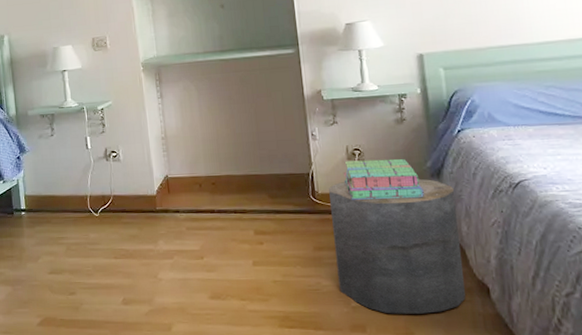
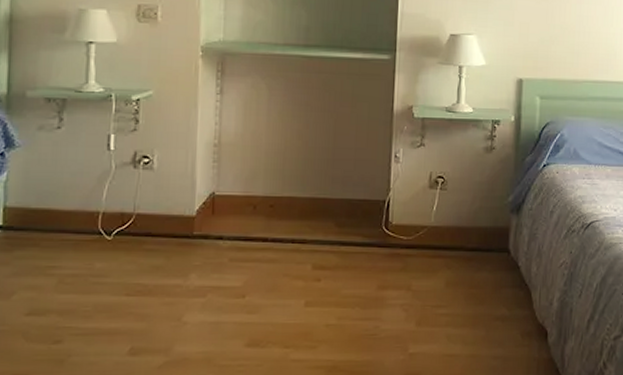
stool: present [329,178,466,314] -> none [398,213,531,361]
stack of books: present [343,158,424,200] -> none [421,189,501,235]

